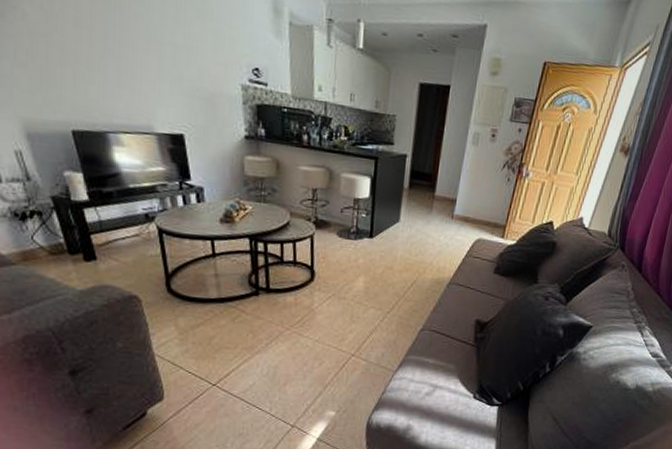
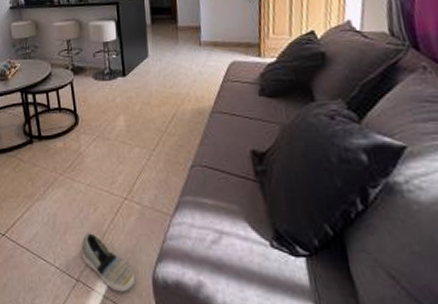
shoe: none [300,385,351,435] -> present [81,233,136,292]

